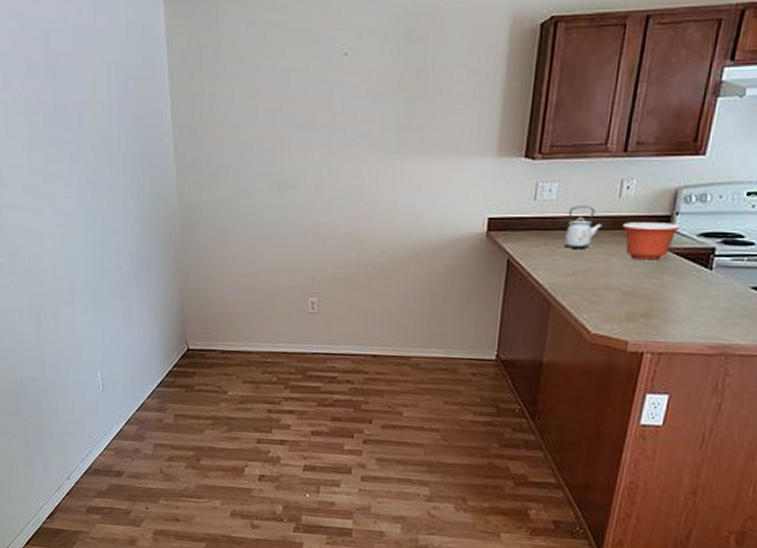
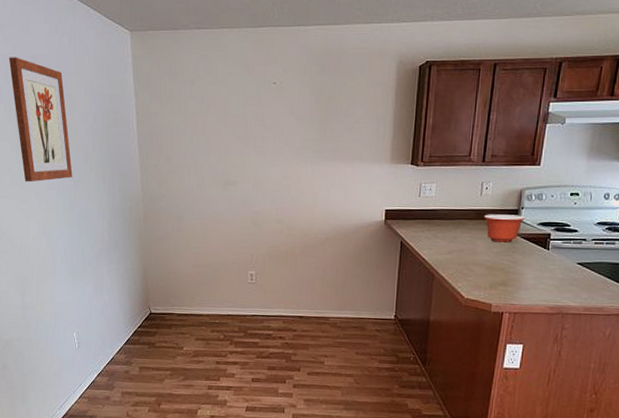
wall art: none [17,33,95,190] -> present [8,57,73,182]
kettle: present [563,206,603,248] -> none [441,201,470,233]

